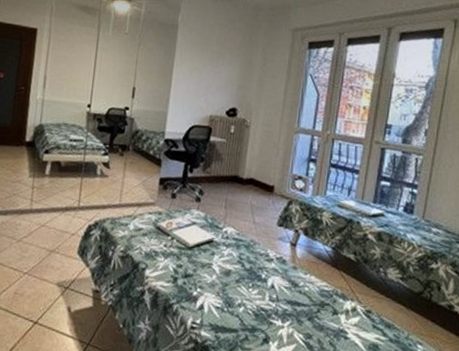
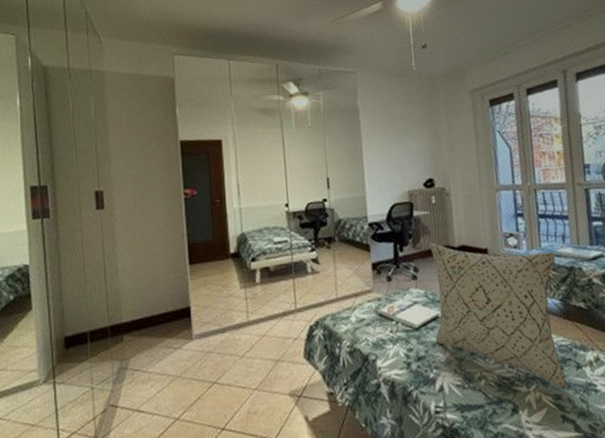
pillow: none [205,169,338,332] -> present [430,242,568,390]

